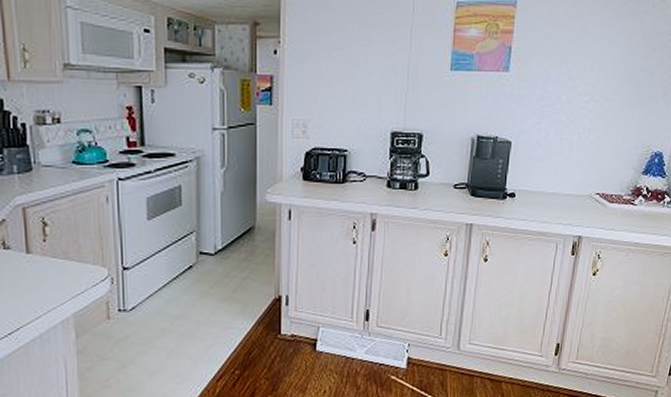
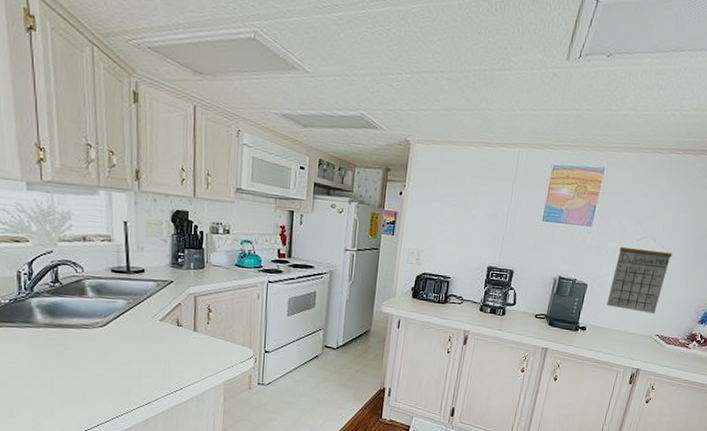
calendar: none [536,78,605,168] -> present [606,237,673,314]

